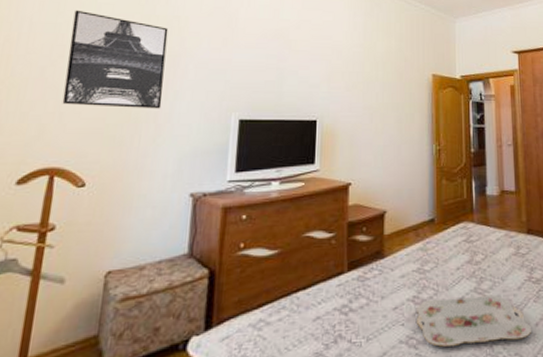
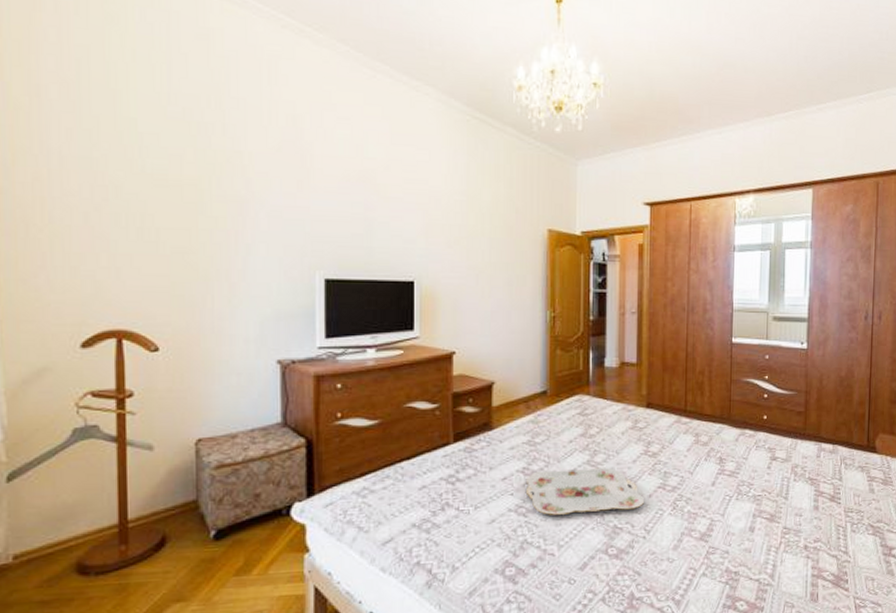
wall art: present [62,10,169,109] -> none [111,140,233,266]

